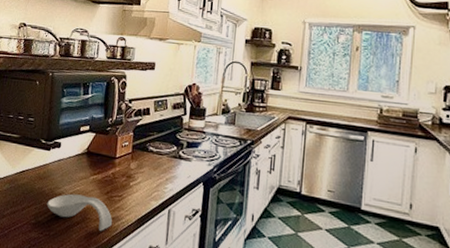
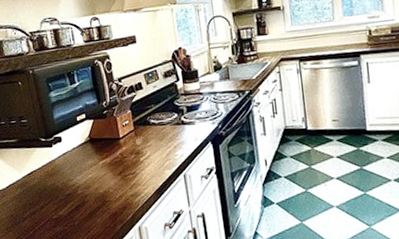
spoon rest: present [47,193,112,231] -> none [63,180,132,210]

